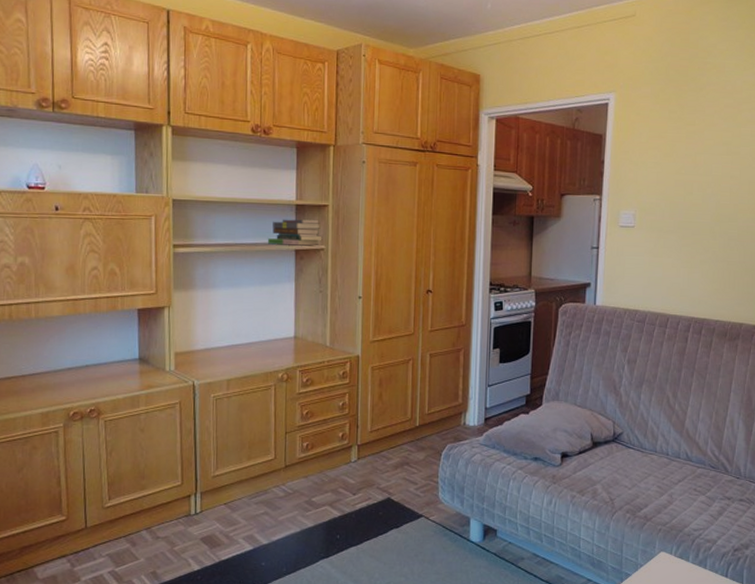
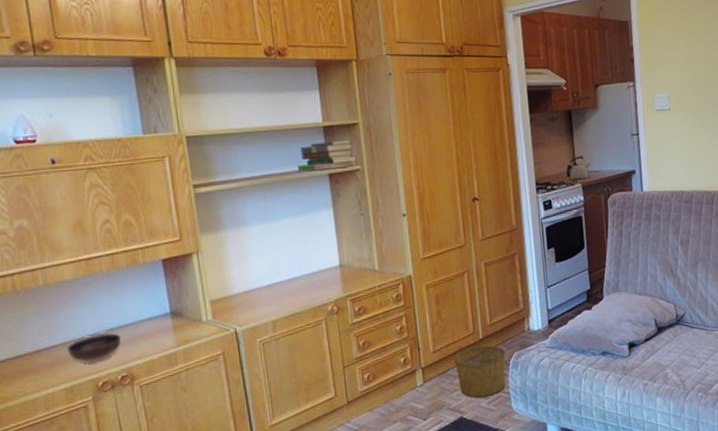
bowl: none [47,368,93,394] -> present [66,333,121,364]
basket: none [388,429,440,482] -> present [453,345,506,398]
kettle: none [520,262,547,286] -> present [566,156,591,181]

